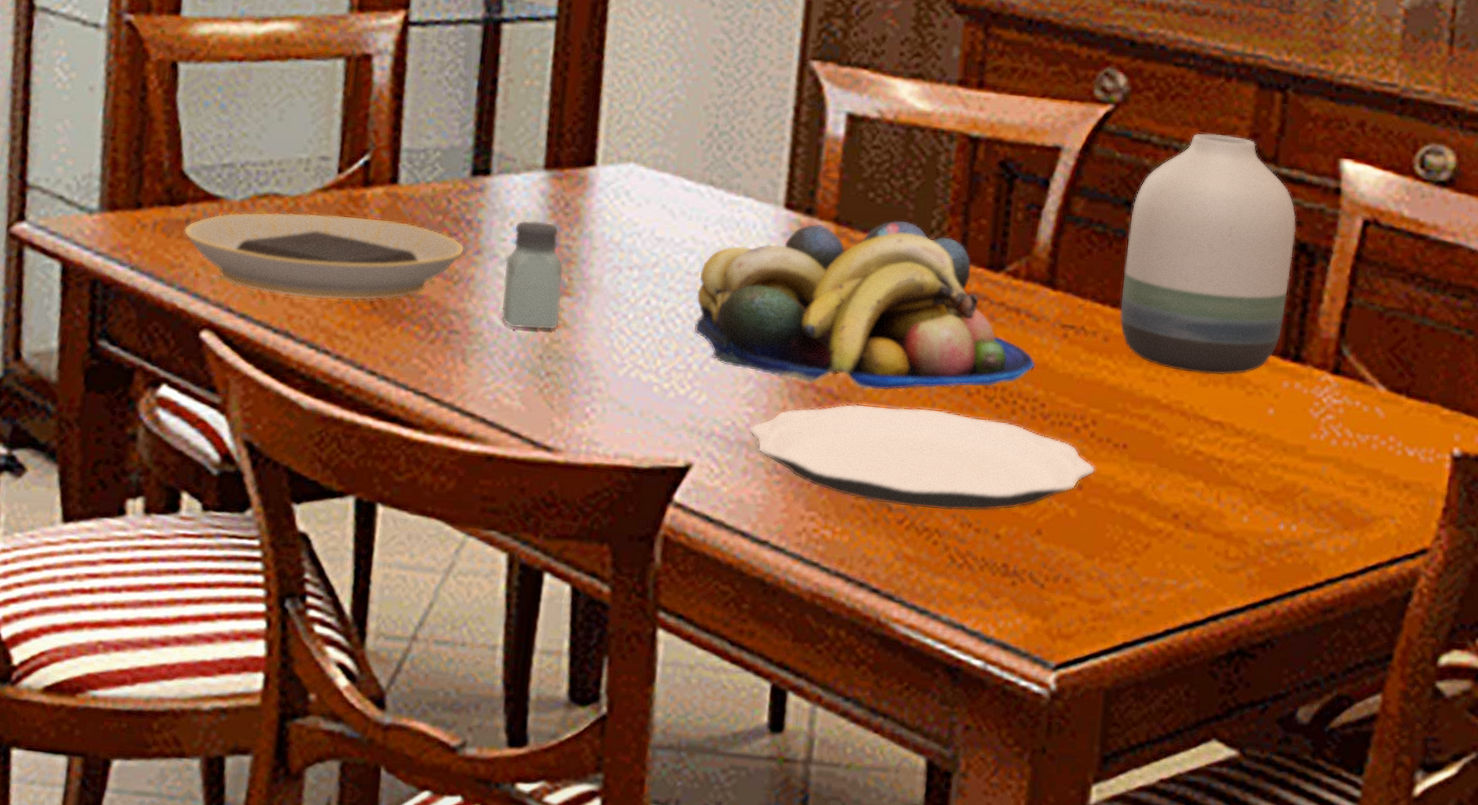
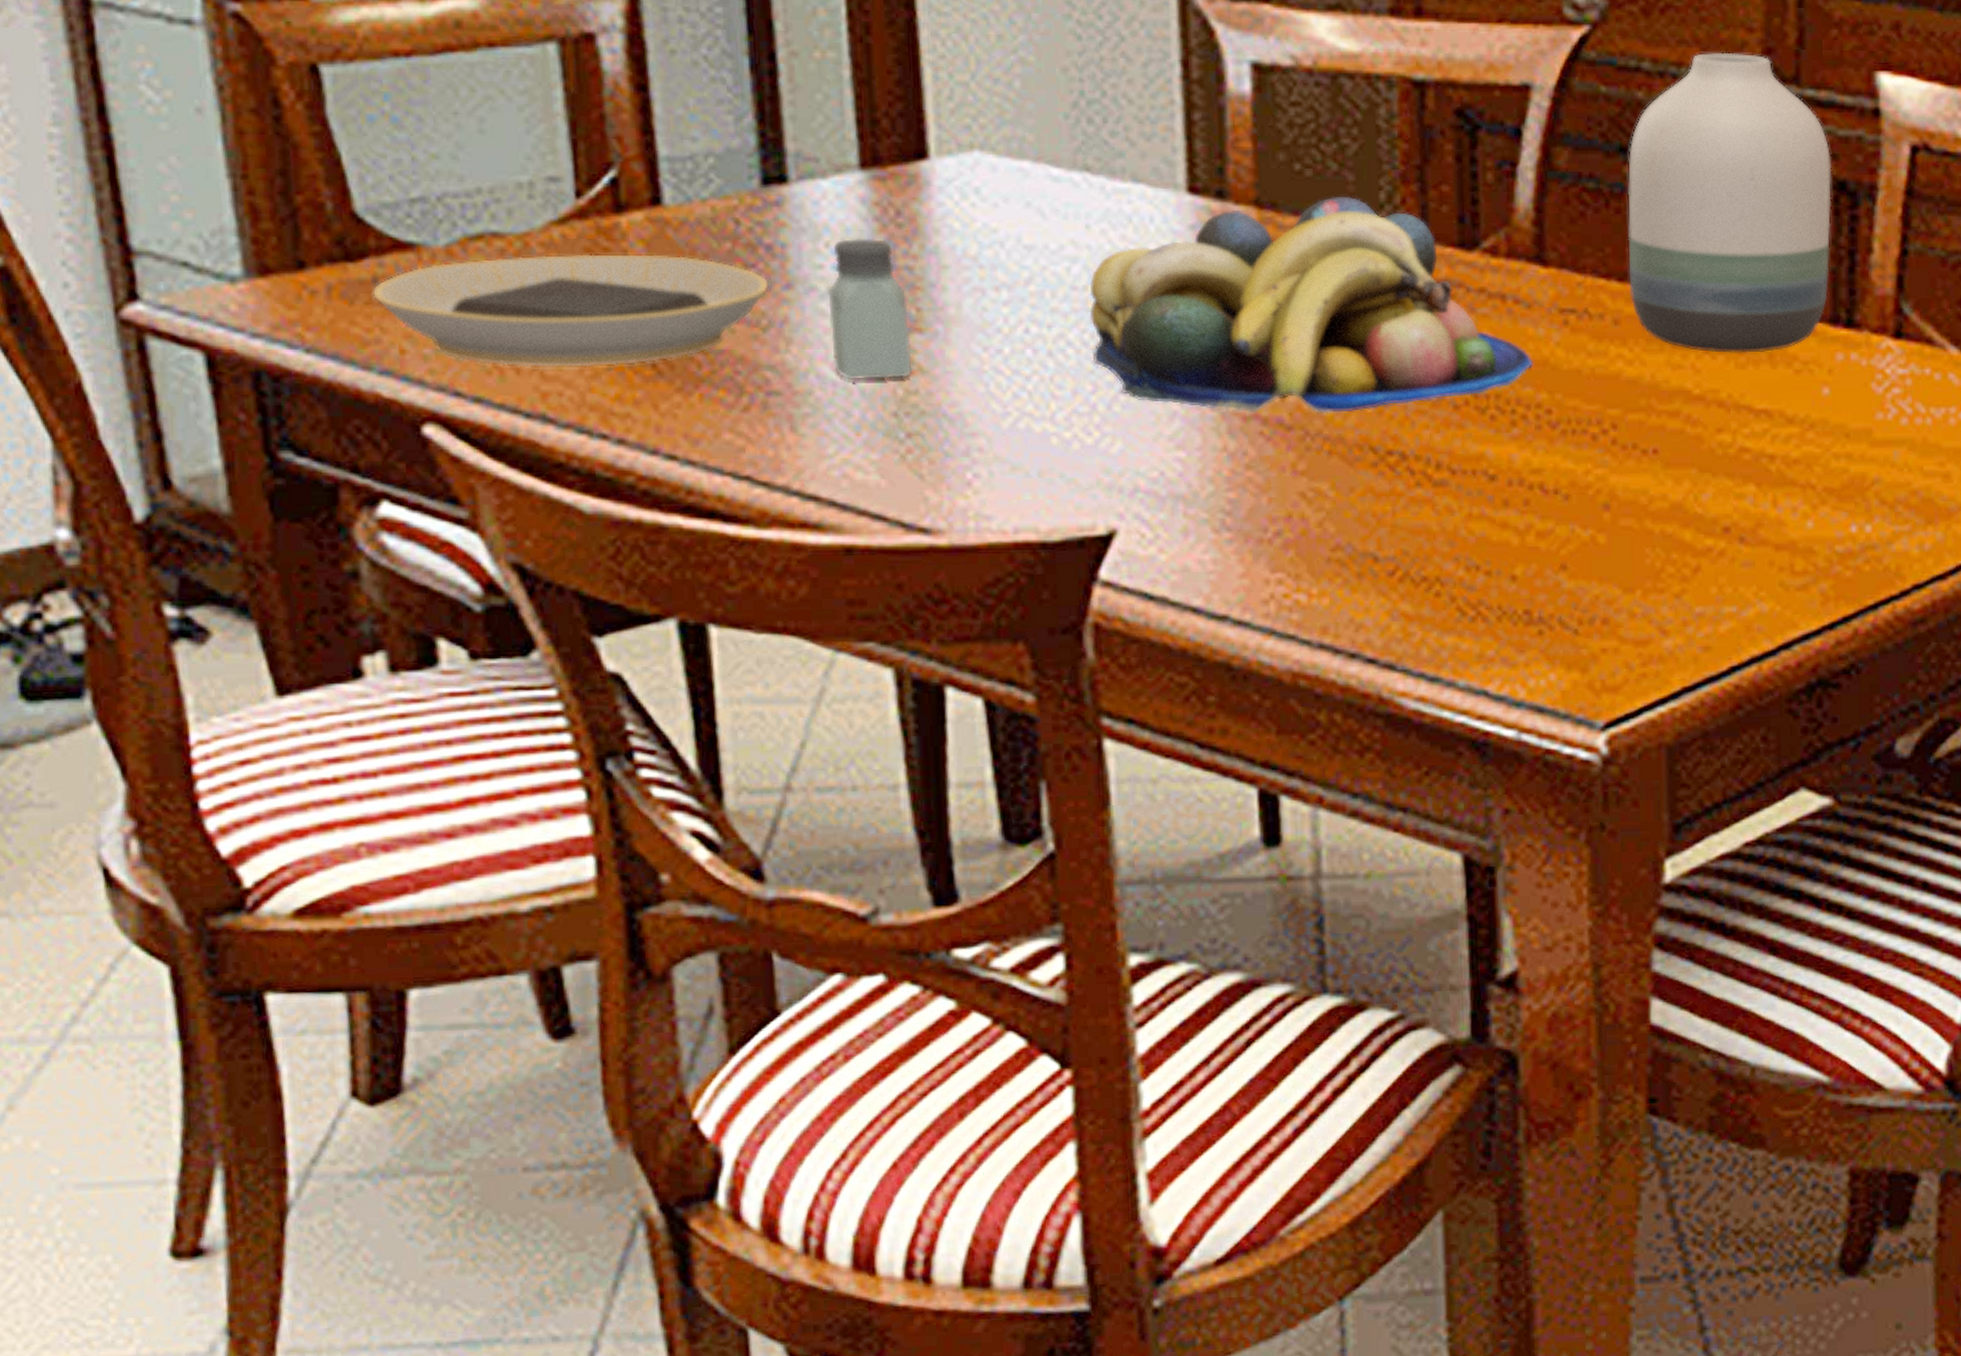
plate: present [748,404,1096,512] -> none [1182,429,1624,555]

